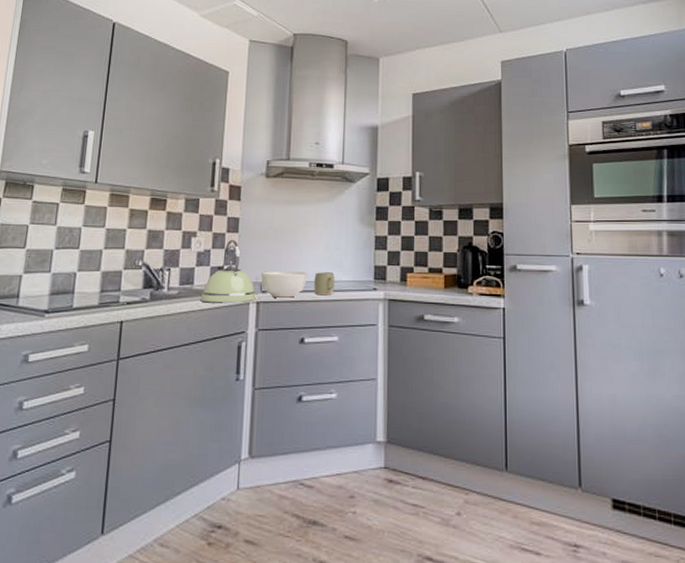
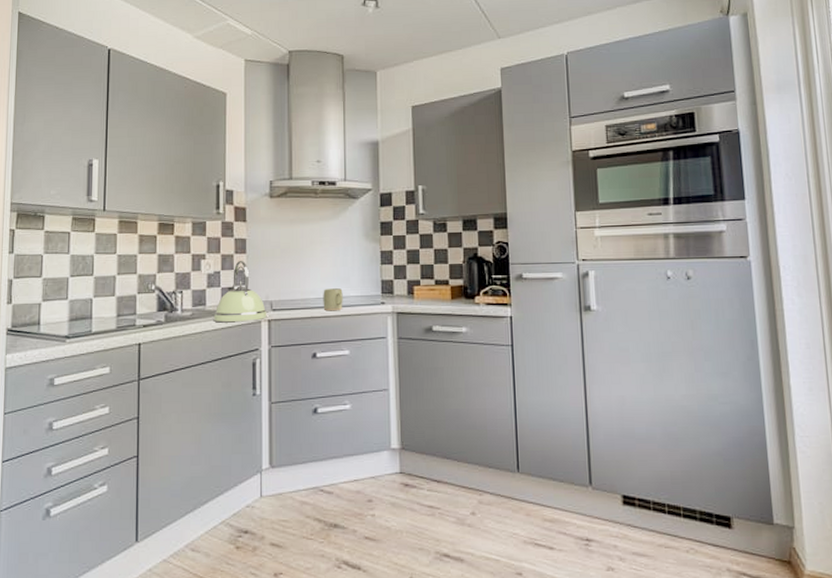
bowl: present [261,271,307,299] -> none [271,289,316,316]

